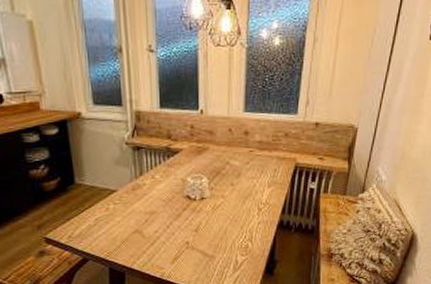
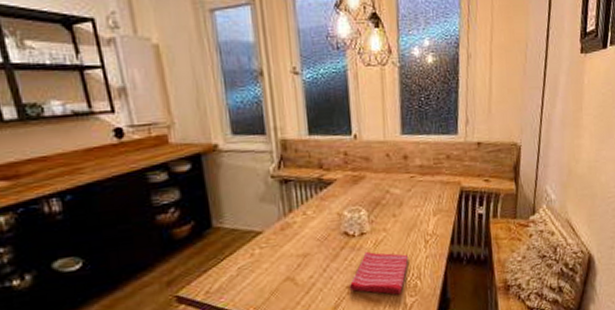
dish towel: none [188,213,242,253] -> present [348,251,408,295]

